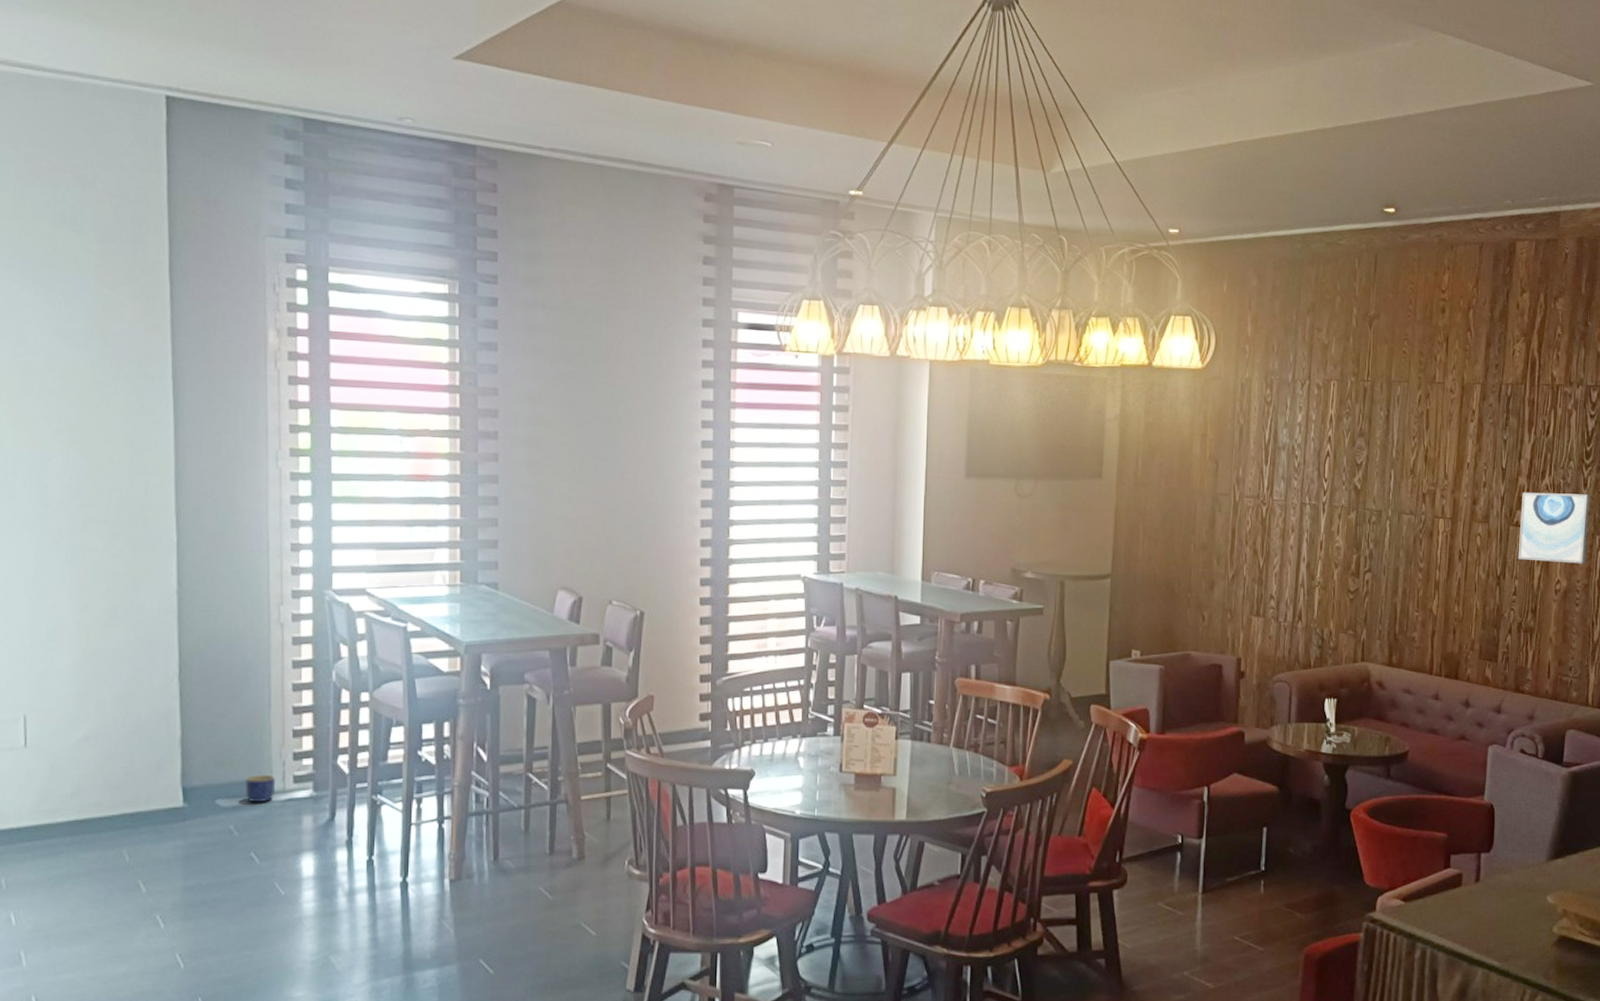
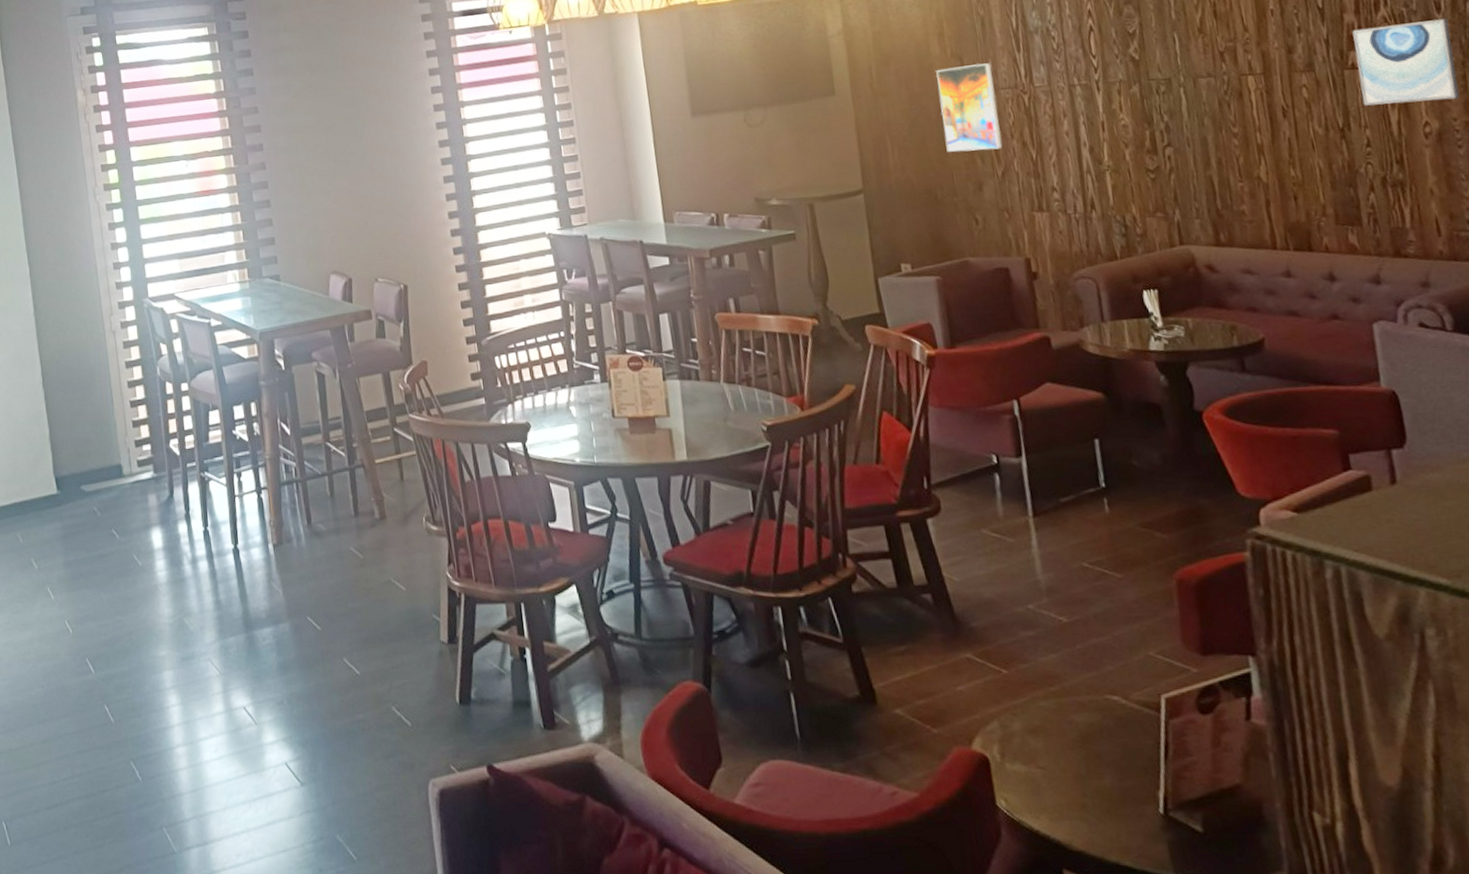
planter: present [245,775,275,802] -> none [100,461,124,486]
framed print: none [1190,469,1241,553] -> present [936,63,1003,152]

